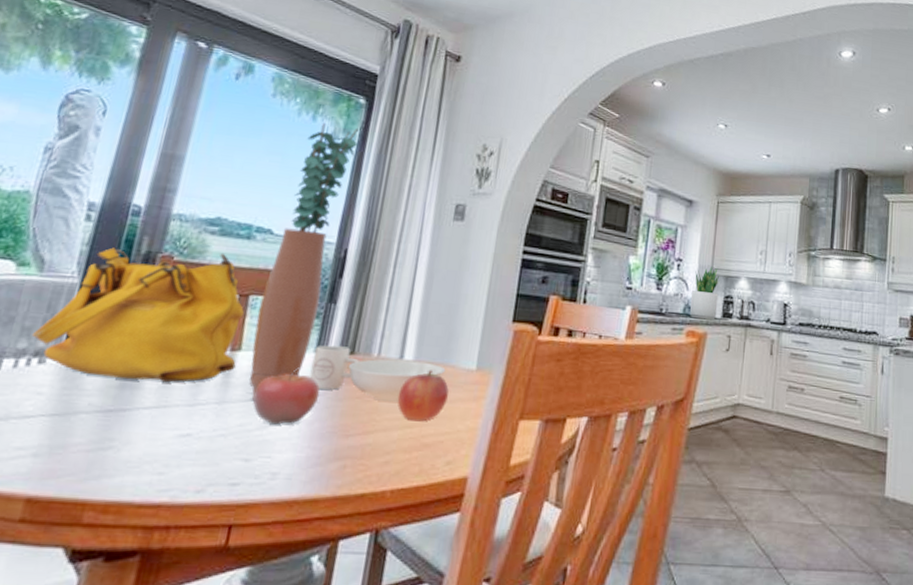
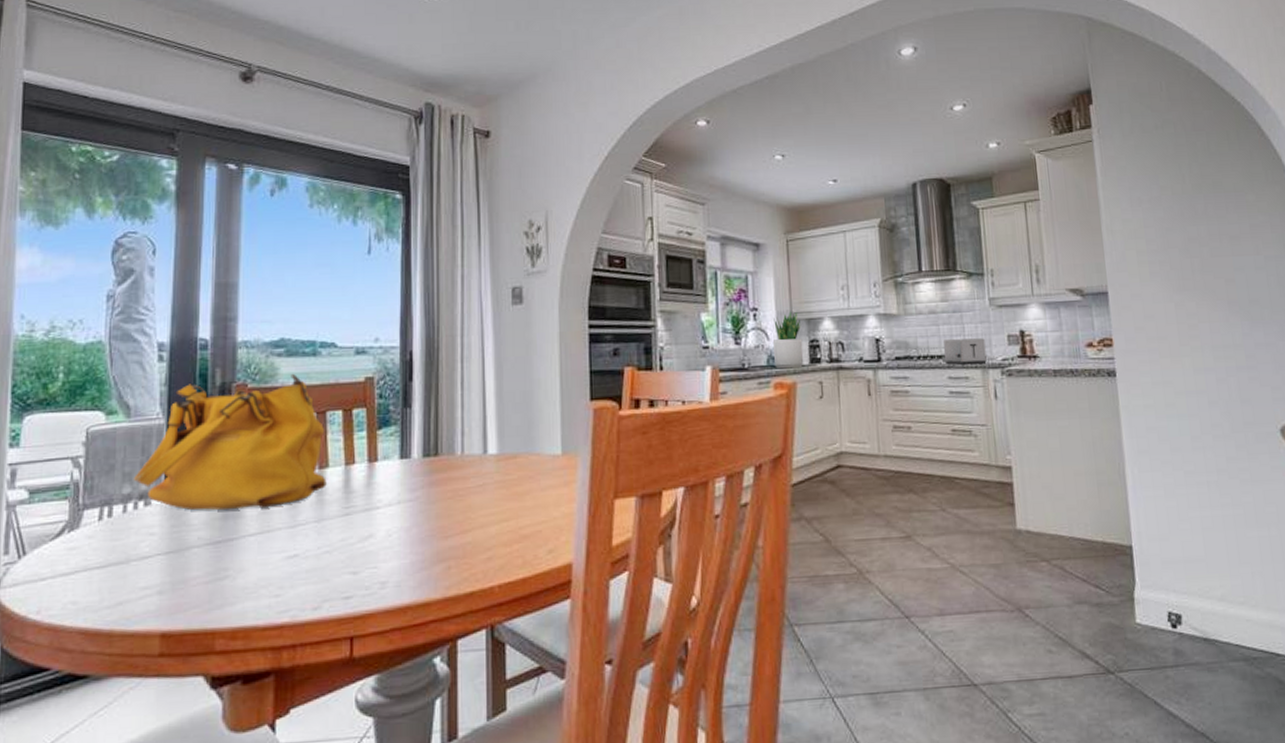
vase: present [249,123,358,400] -> none [338,226,403,514]
fruit: present [252,367,320,425] -> none [349,476,412,535]
mug: present [309,345,361,390] -> none [399,449,446,496]
bowl: present [348,359,446,403] -> none [435,453,531,500]
fruit: present [397,370,449,422] -> none [488,460,538,514]
toaster: none [842,314,879,341] -> present [944,338,987,366]

